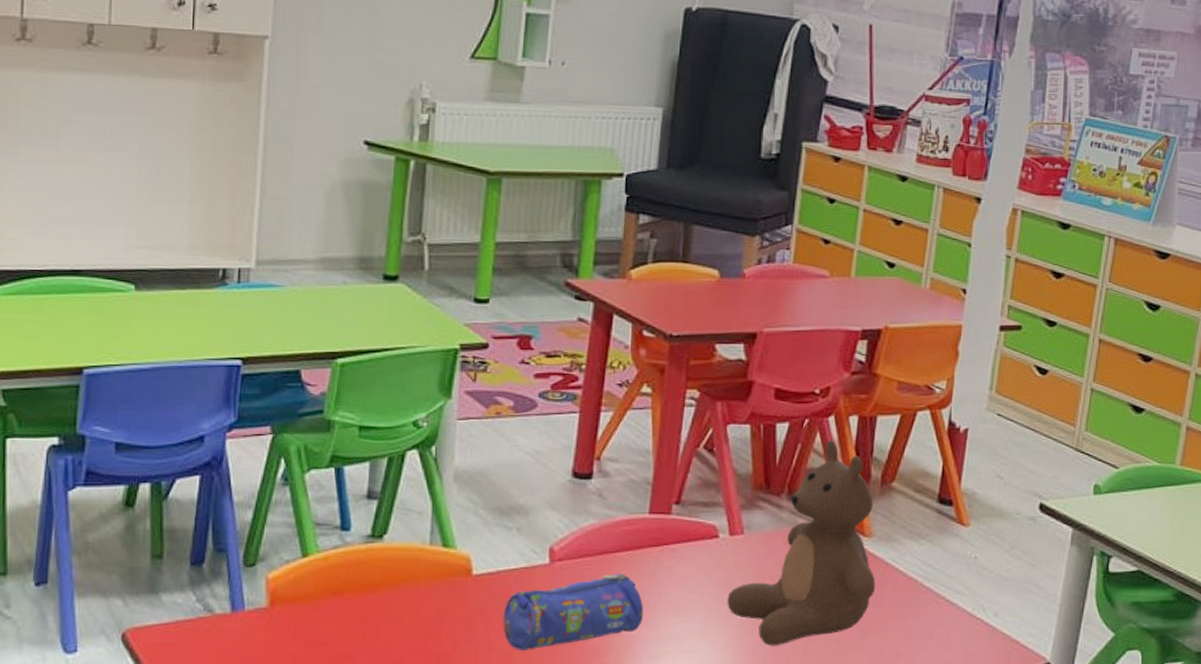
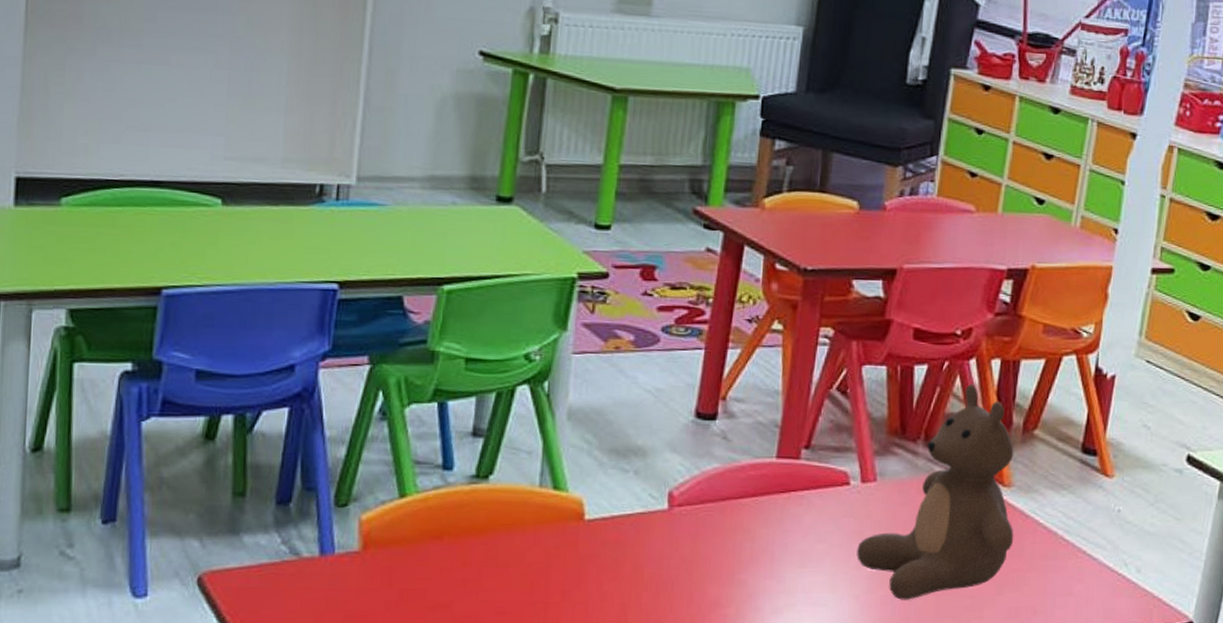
pencil case: present [503,573,644,652] -> none [616,520,768,602]

